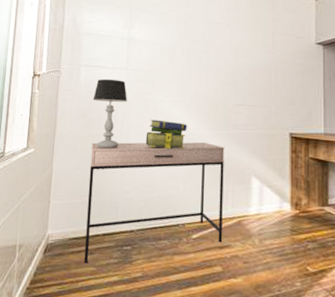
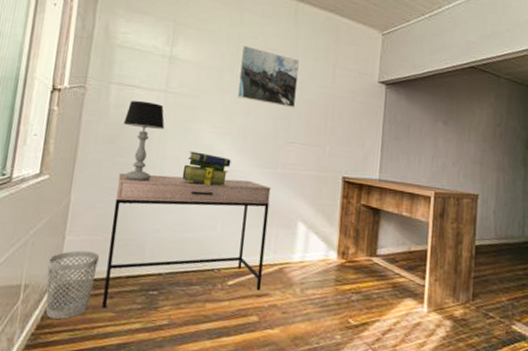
wastebasket: none [37,213,79,274] -> present [45,250,99,319]
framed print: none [188,23,242,74] -> present [236,46,299,108]

